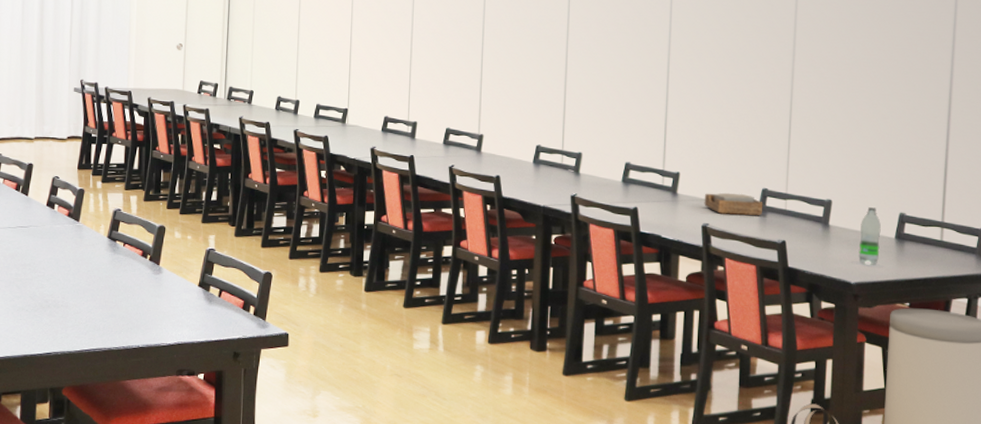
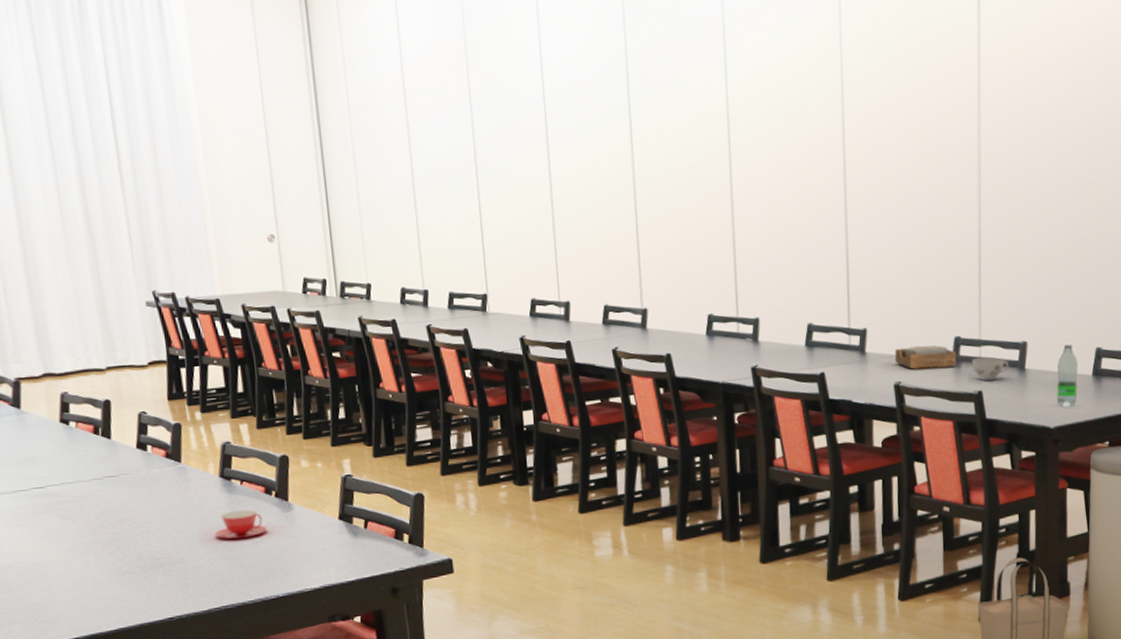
teacup: none [96,268,138,292] -> present [214,509,267,539]
teacup: none [777,209,813,233] -> present [971,356,1008,381]

